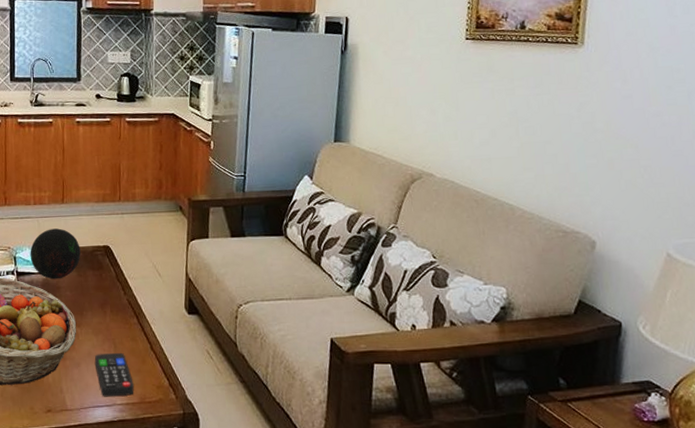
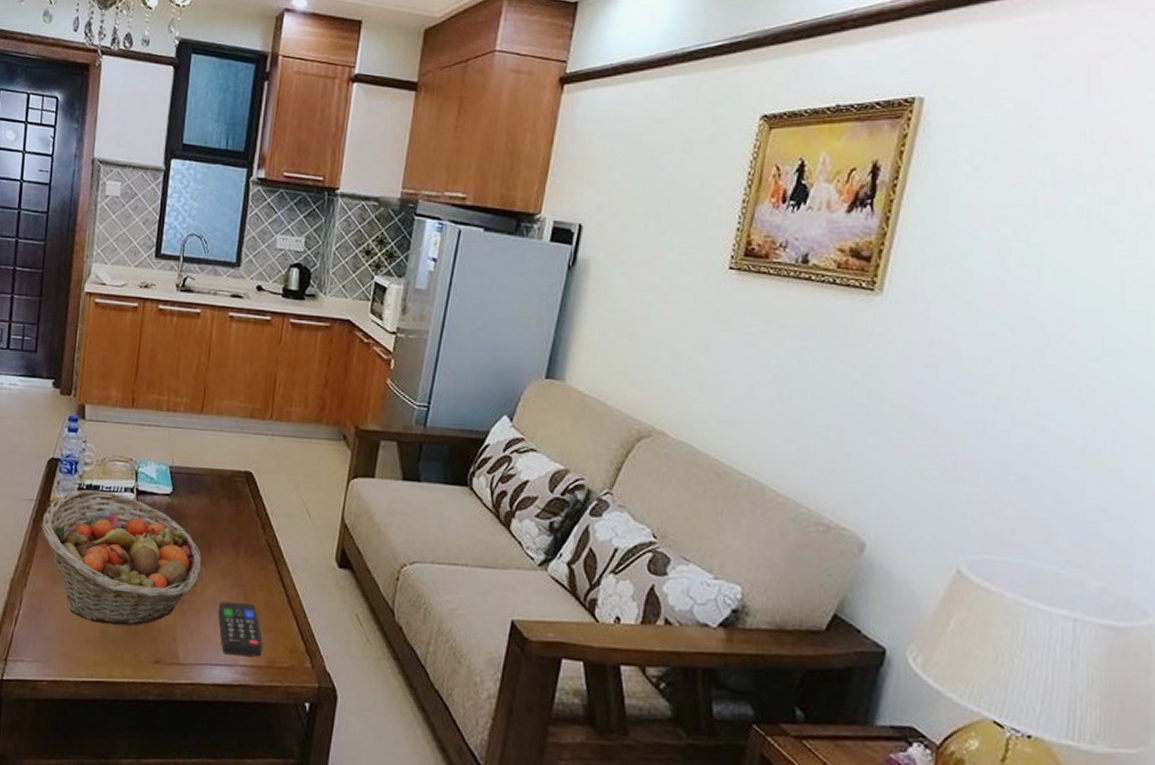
decorative orb: present [30,228,81,280] -> none [155,443,217,505]

